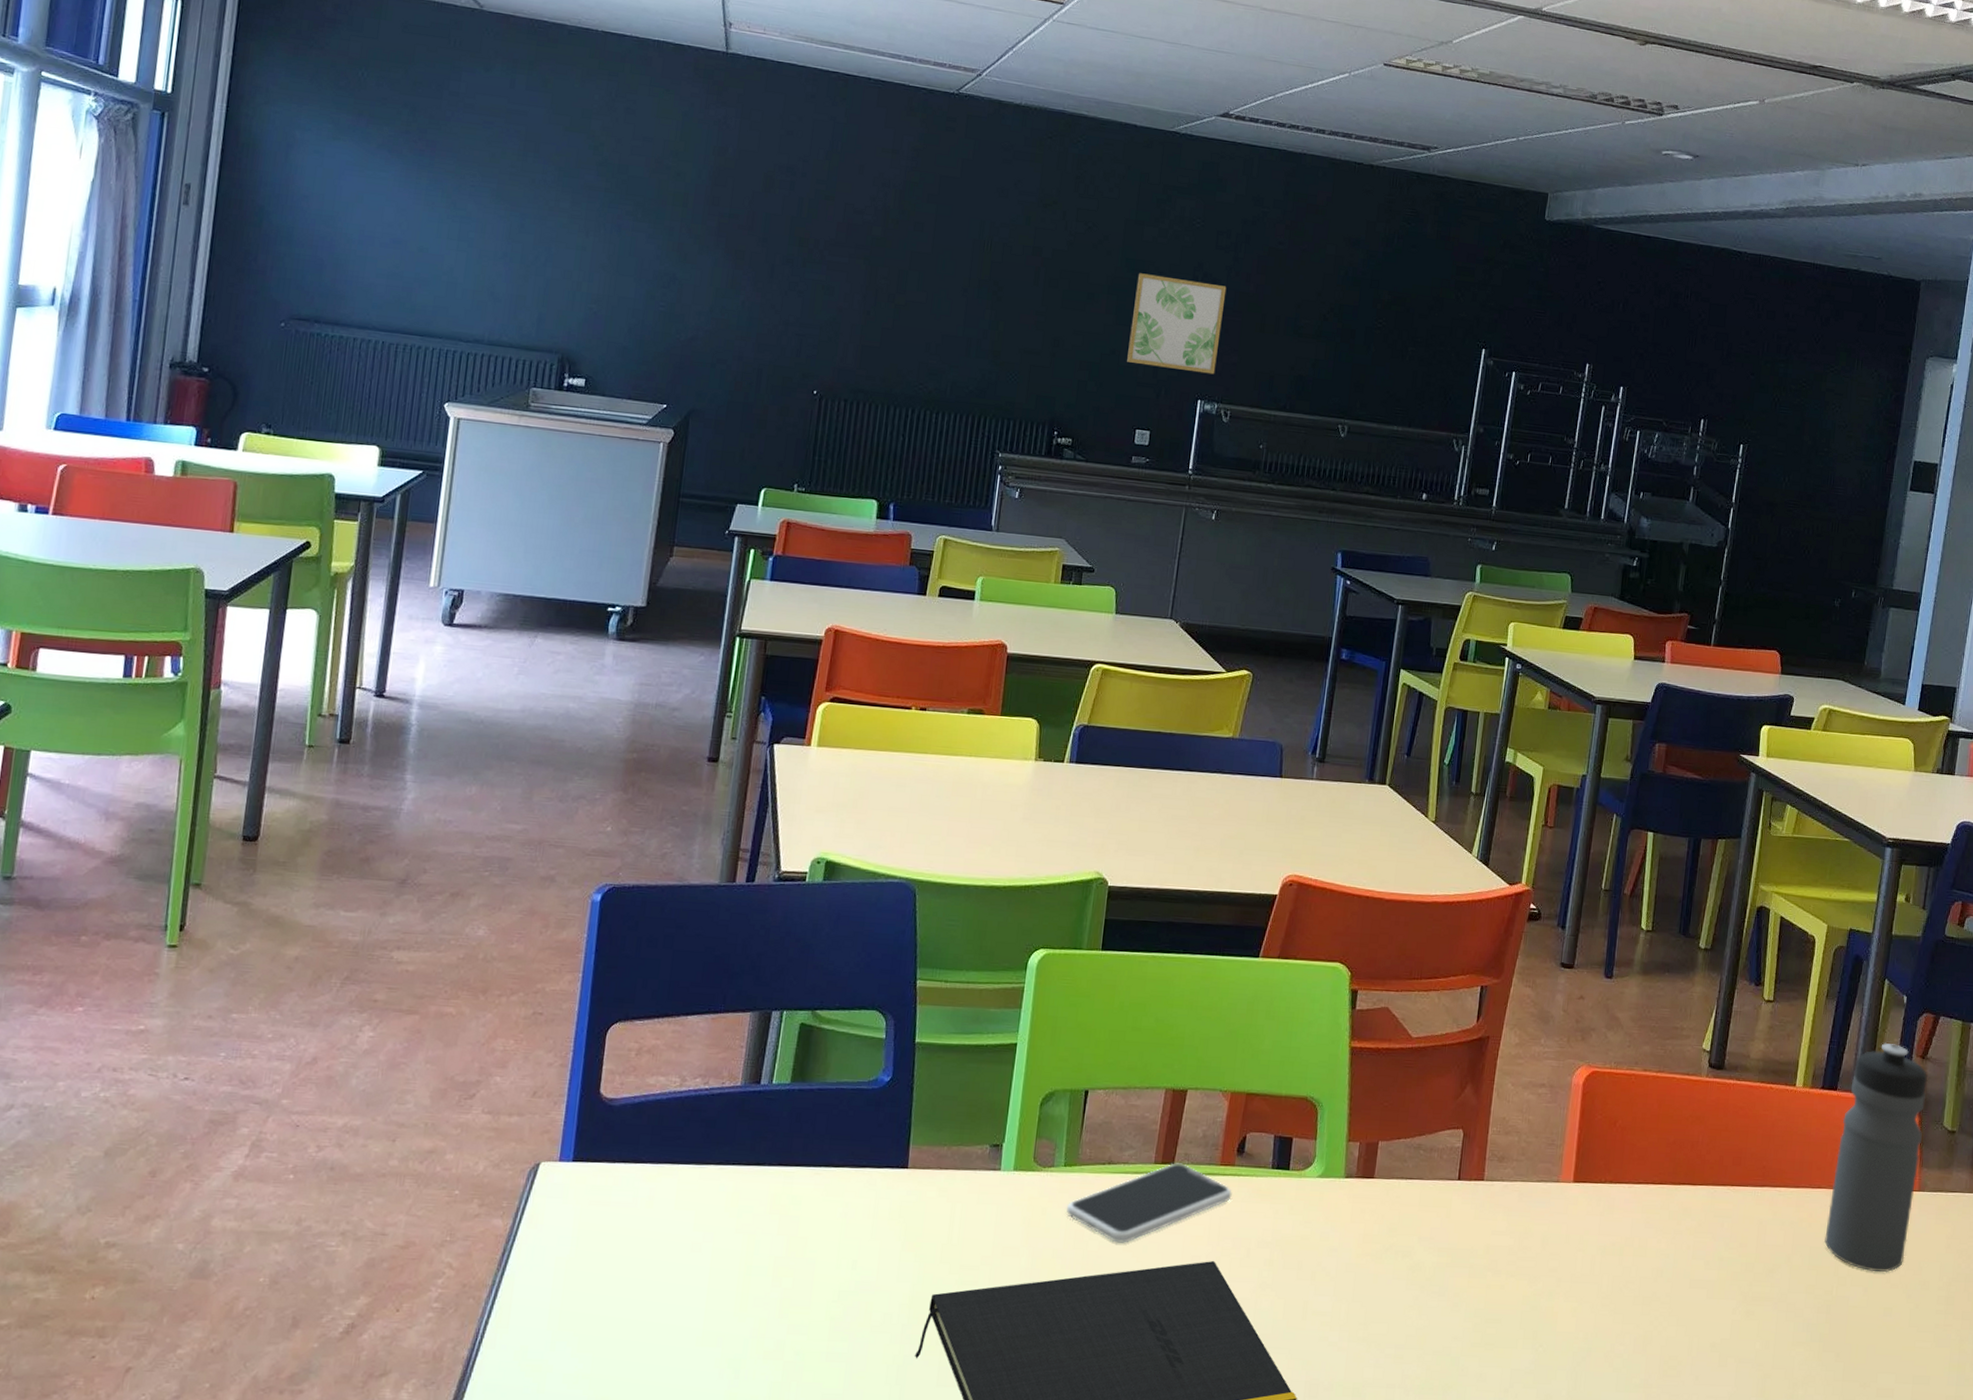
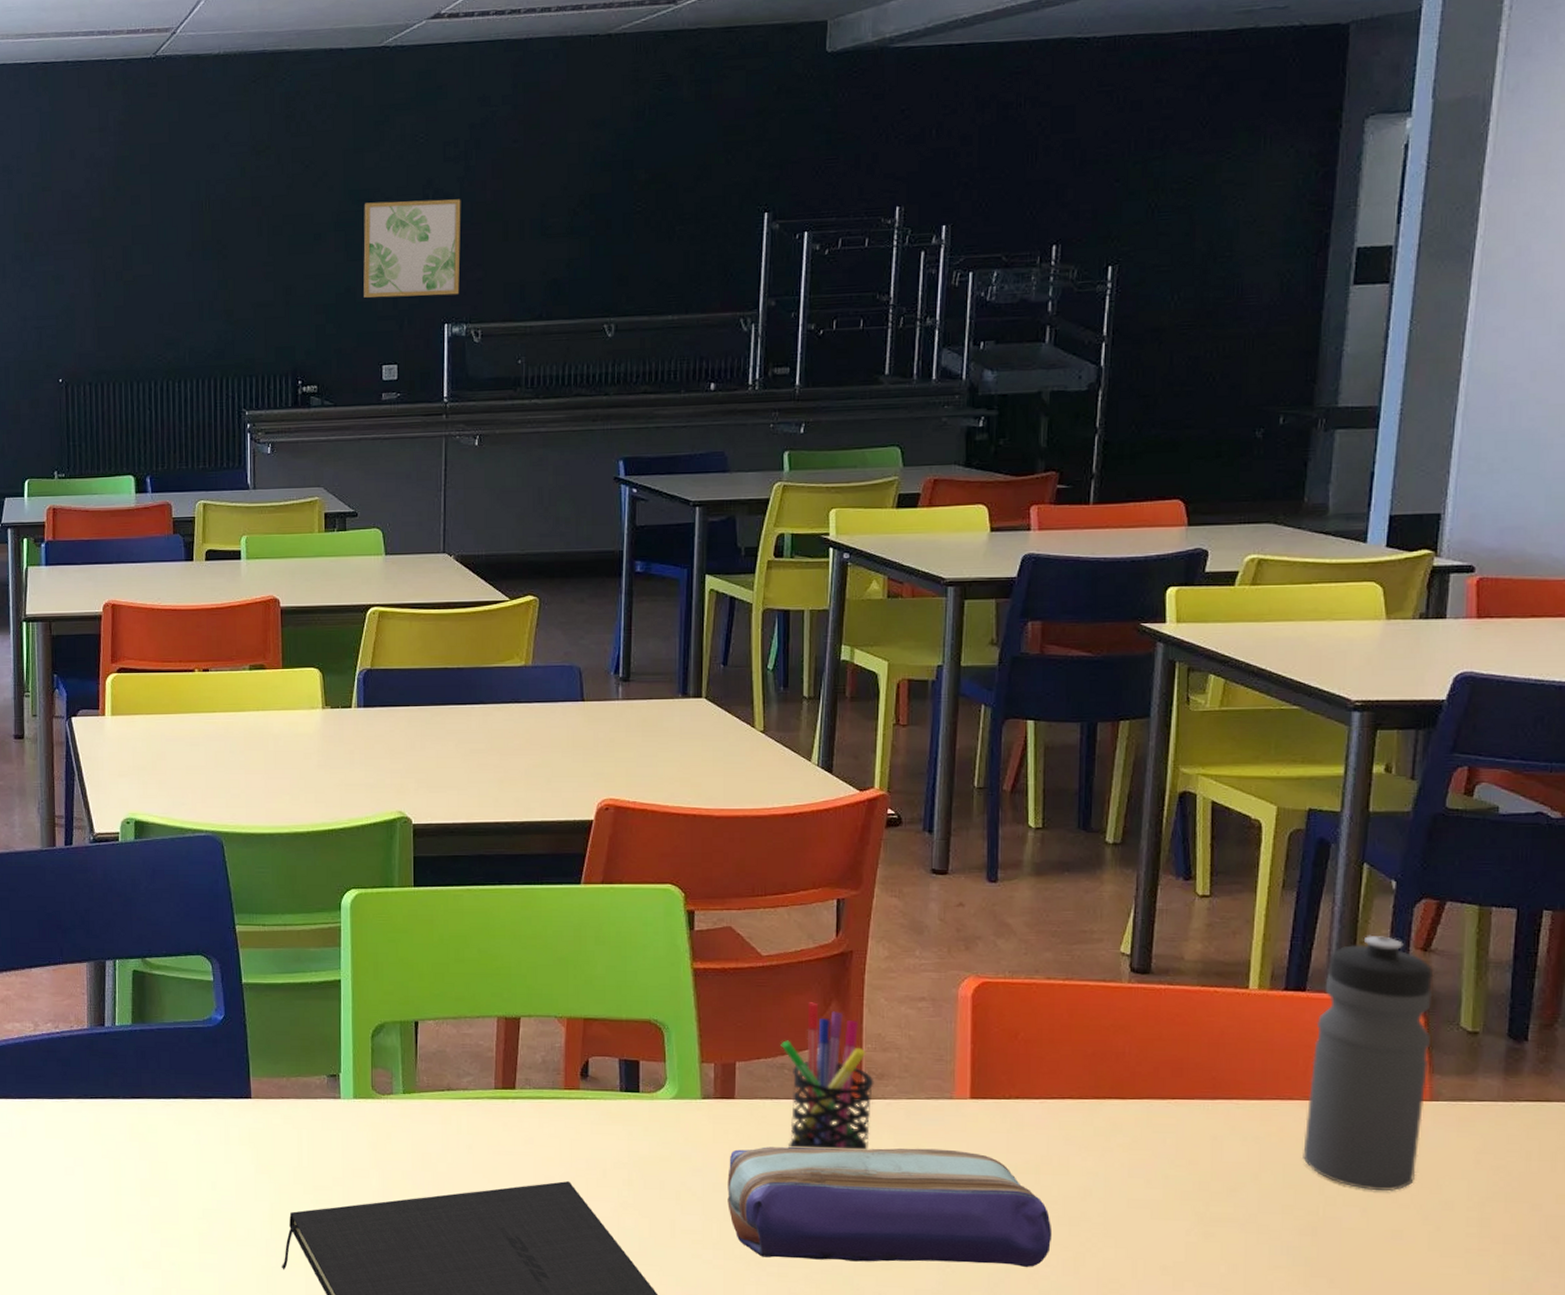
smartphone: present [1066,1163,1232,1243] -> none [410,1088,580,1165]
pencil case: none [1357,1227,1629,1347] -> present [727,1147,1053,1268]
pen holder: none [1416,1084,1496,1231] -> present [781,1002,874,1150]

